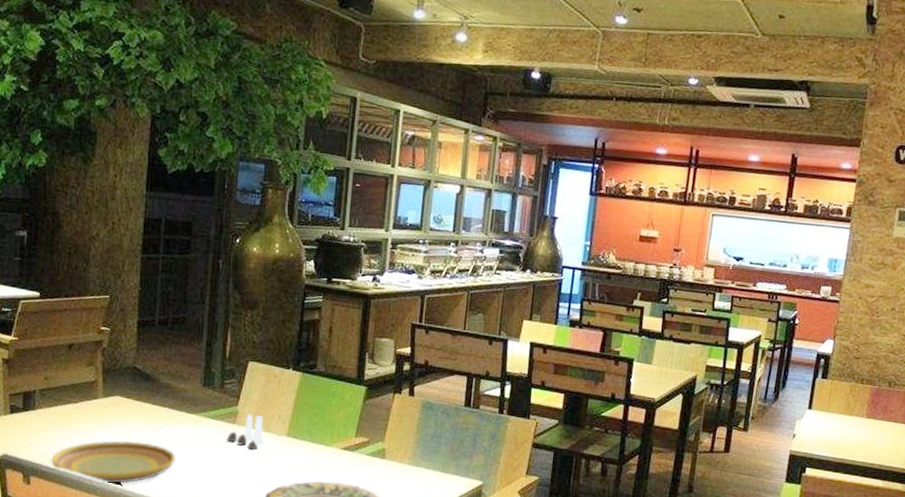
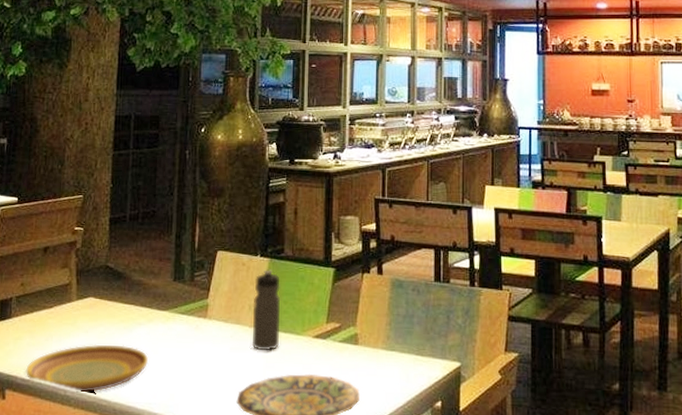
salt and pepper shaker set: present [226,414,265,450] -> none [198,306,236,345]
water bottle: none [280,383,312,459] -> present [251,269,281,351]

